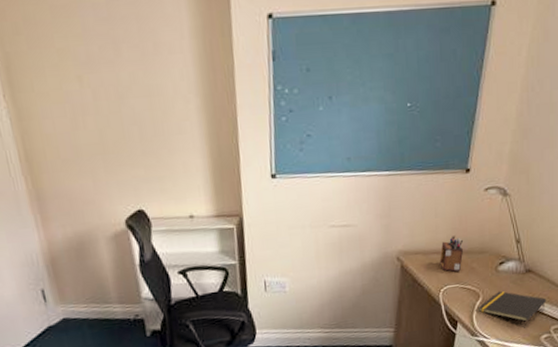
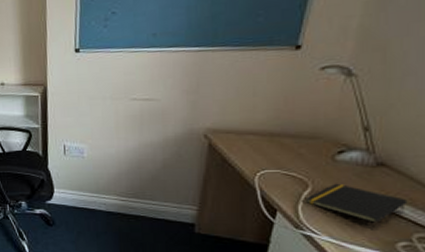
desk organizer: present [439,236,464,273] -> none [256,117,289,157]

